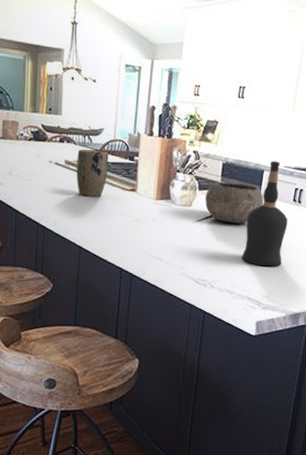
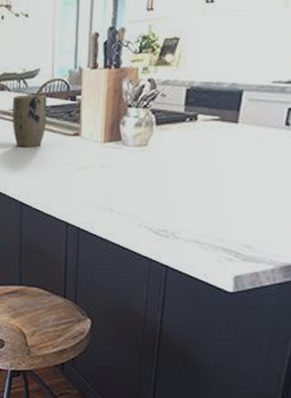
bowl: present [205,181,264,224] -> none [165,110,244,161]
liquor bottle: present [242,161,288,267] -> none [214,76,277,210]

